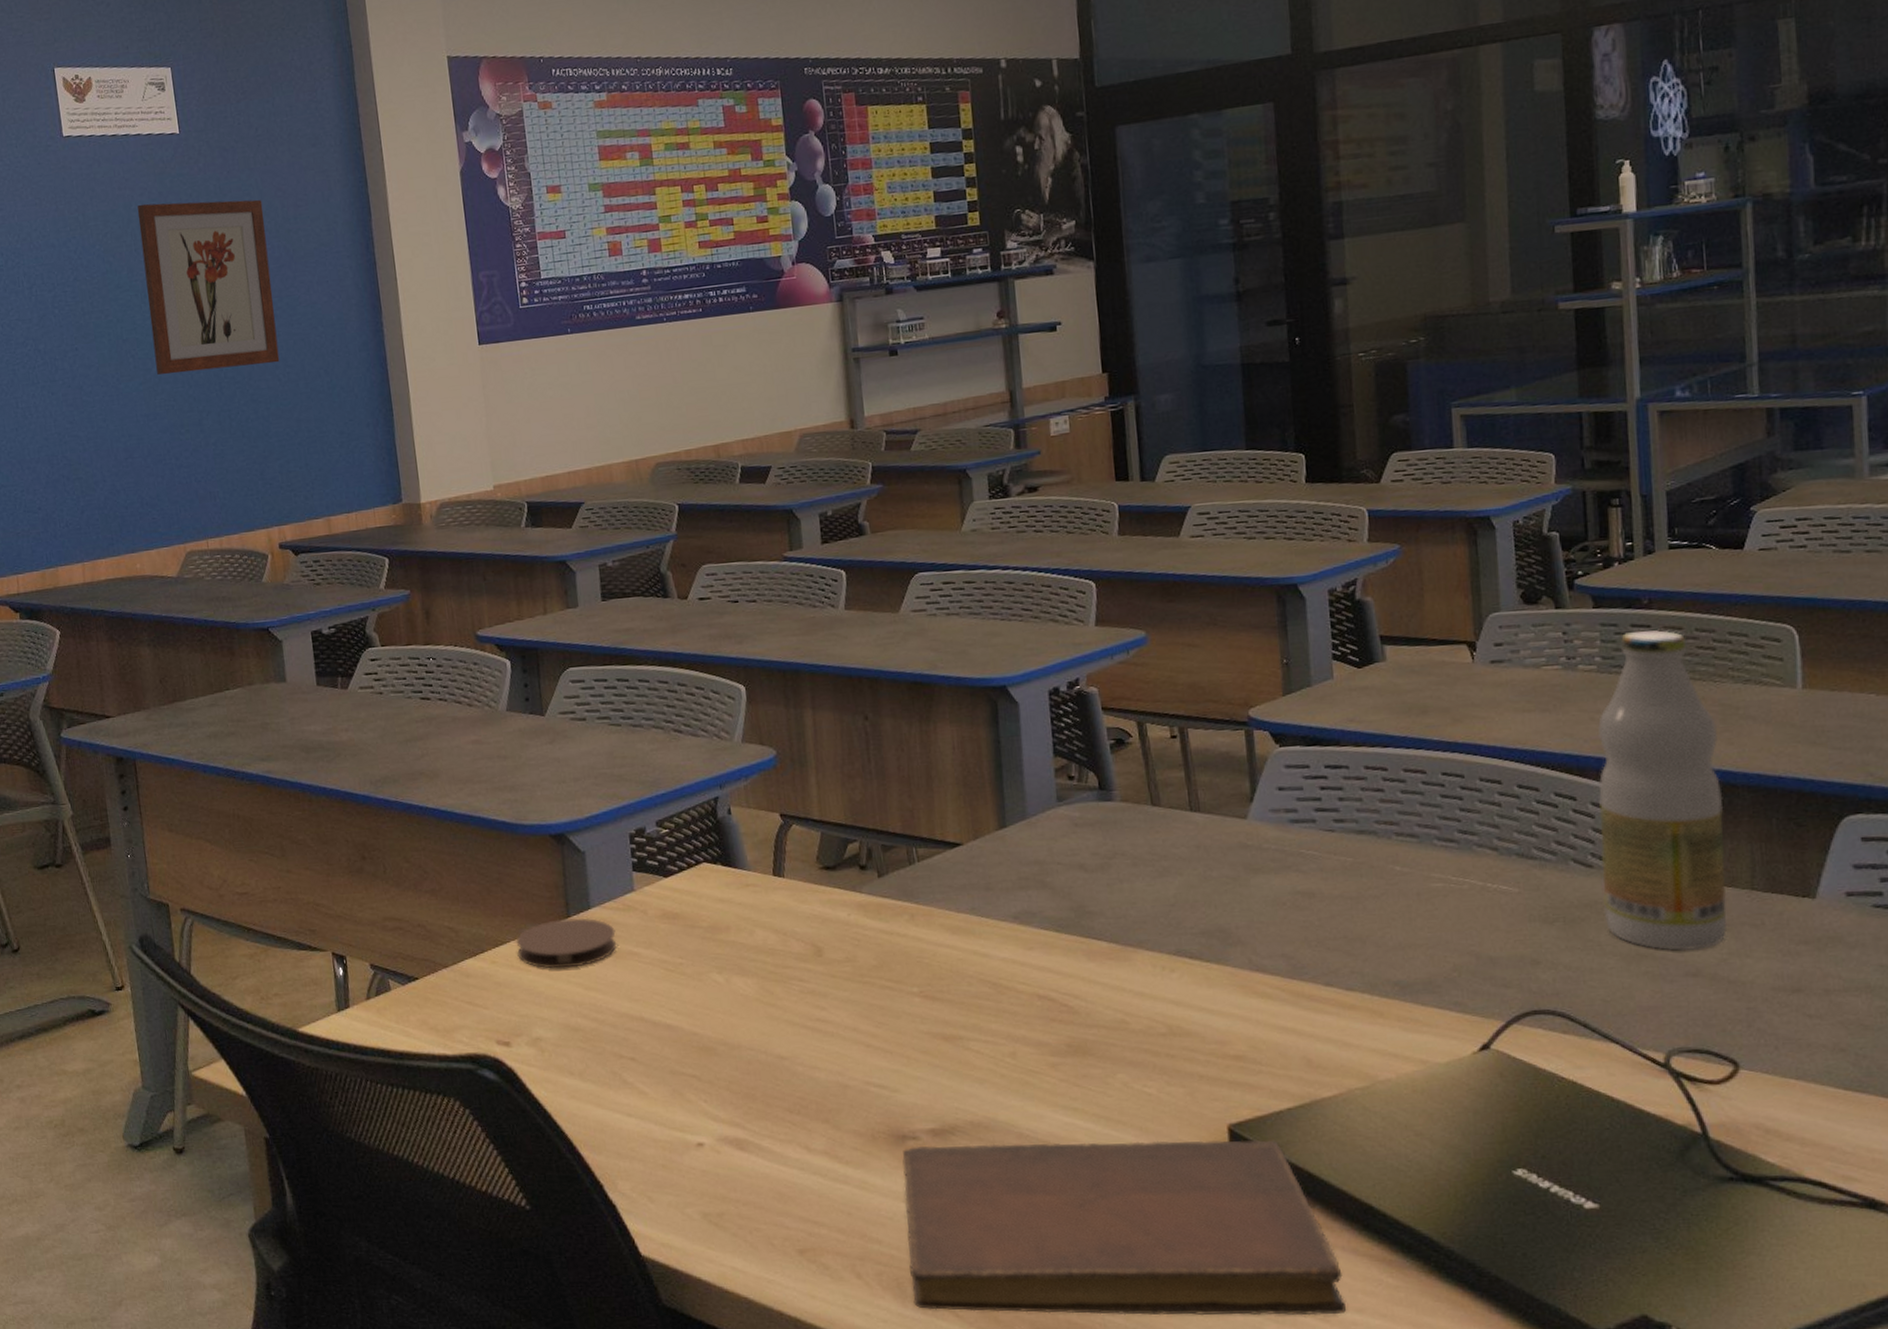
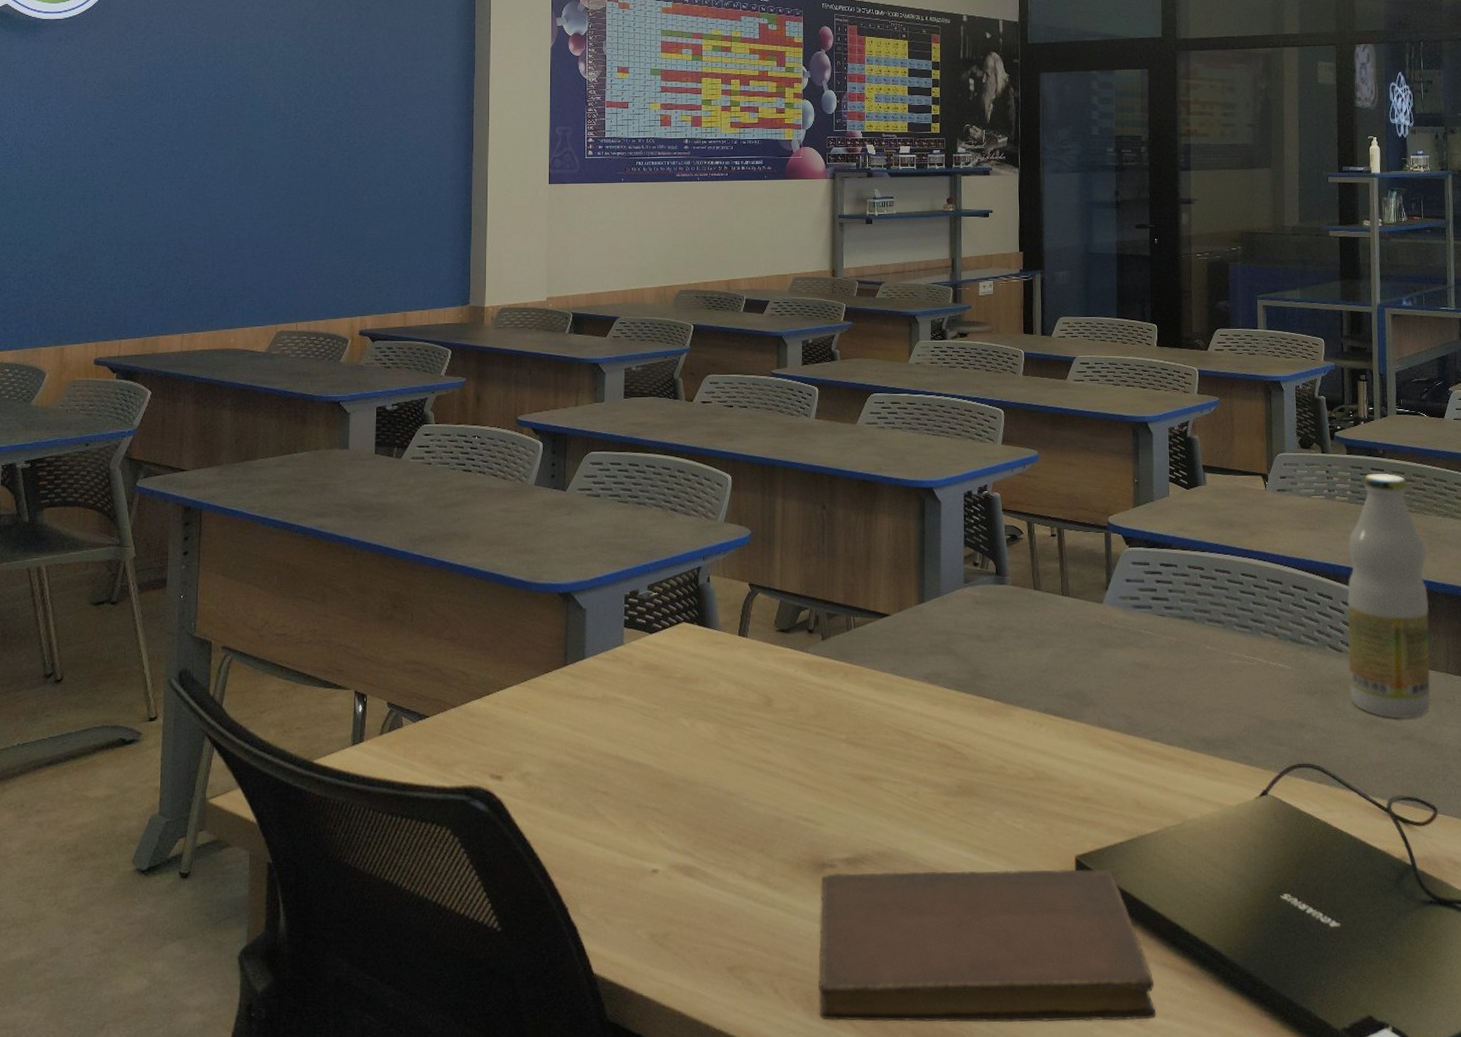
wall art: present [137,199,280,375] -> none [275,42,386,182]
coaster: present [516,918,617,969] -> none [518,666,604,711]

